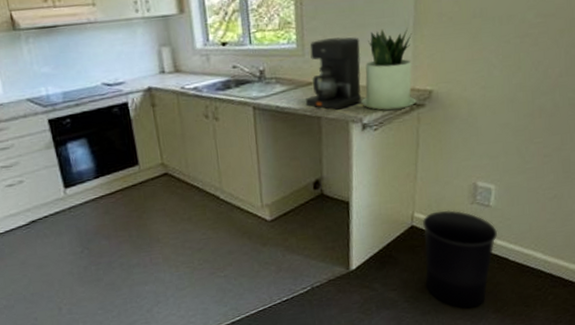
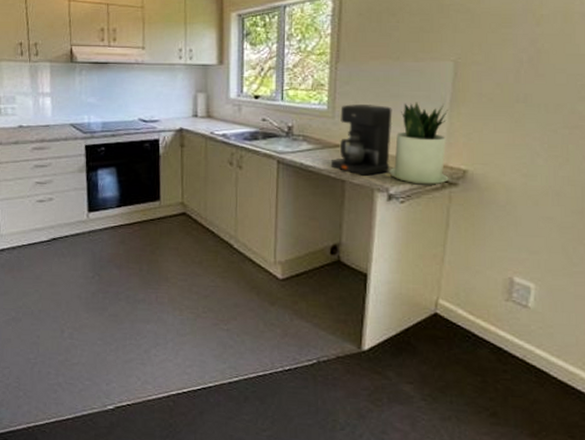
waste bin: present [423,210,498,309] -> none [447,302,537,425]

